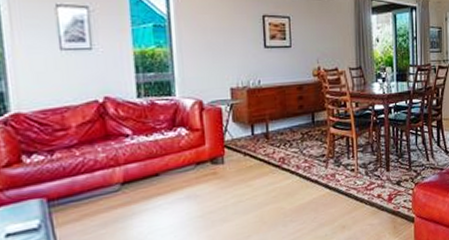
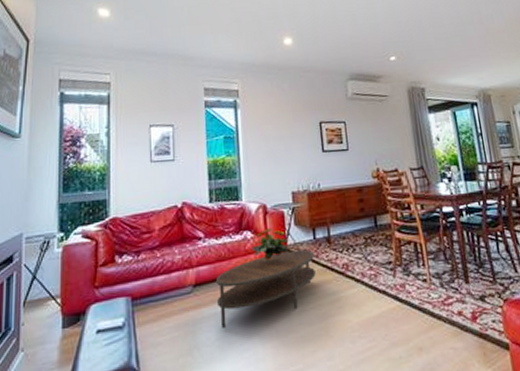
coffee table: none [147,145,253,222] -> present [216,249,316,328]
flowering plant: none [186,125,227,157] -> present [252,228,290,261]

